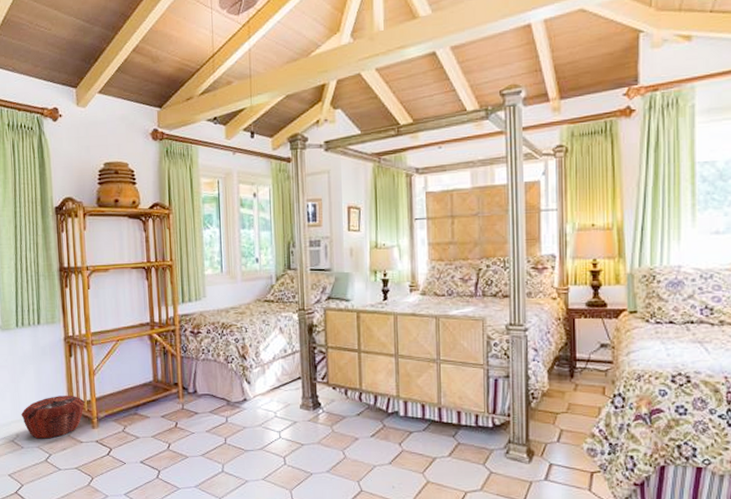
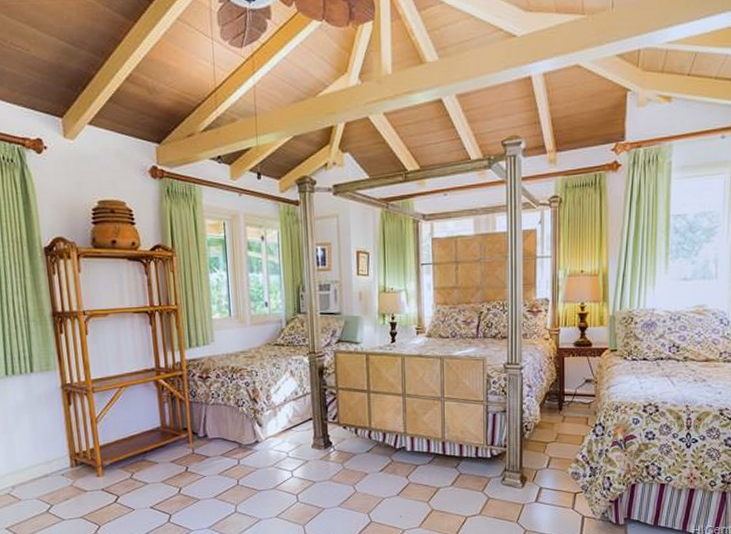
woven basket: present [21,395,85,439] -> none [16,444,88,490]

